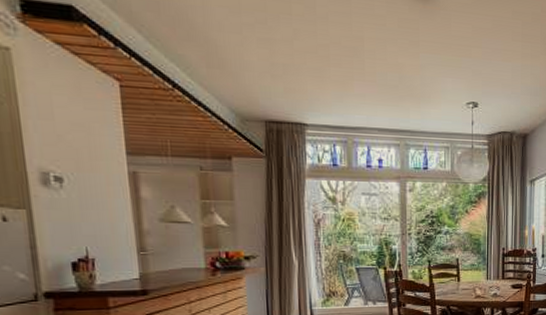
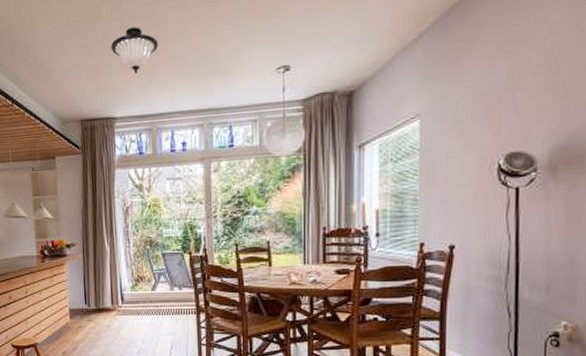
light fixture: none [303,33,355,82] -> present [111,26,158,74]

